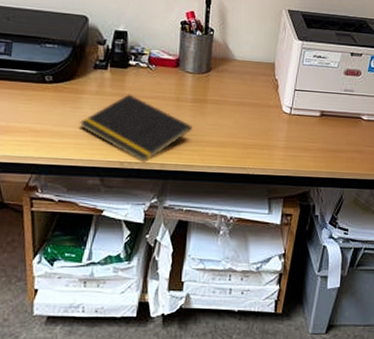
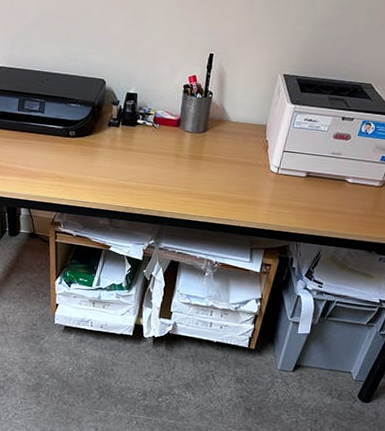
notepad: present [80,94,192,162] -> none [95,149,188,209]

